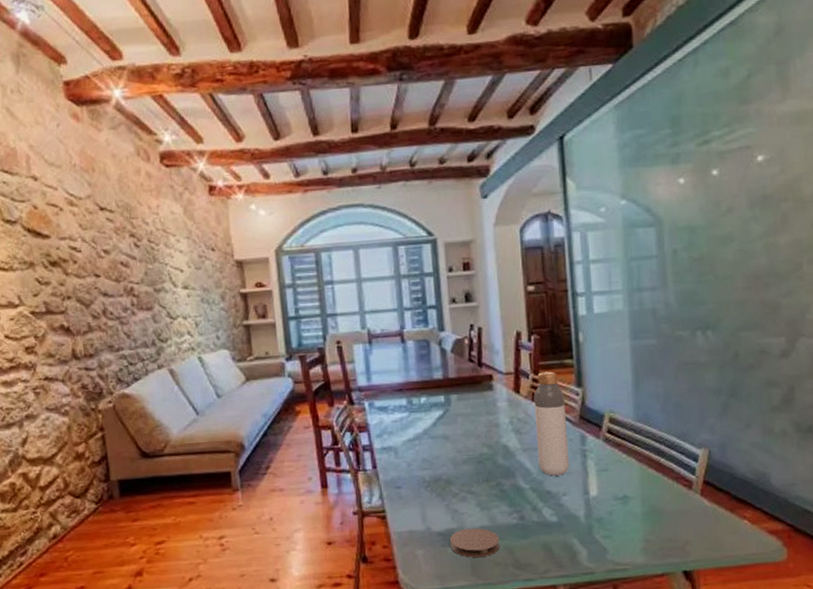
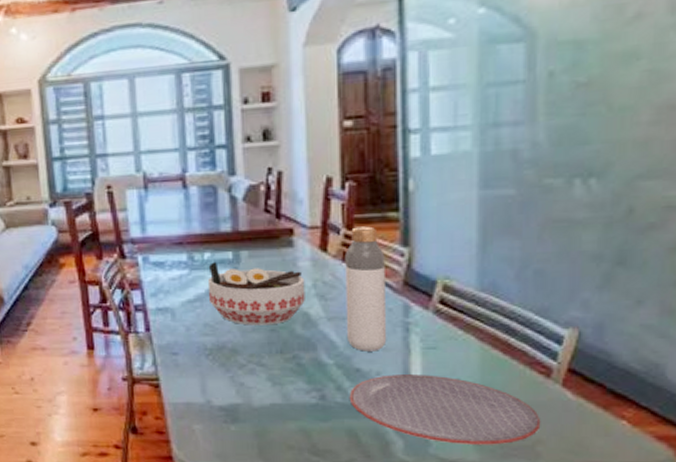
bowl: none [424,404,505,459] -> present [208,261,305,326]
coaster: present [450,528,500,558] -> none [234,405,293,439]
plate: none [543,492,688,550] -> present [349,375,541,445]

